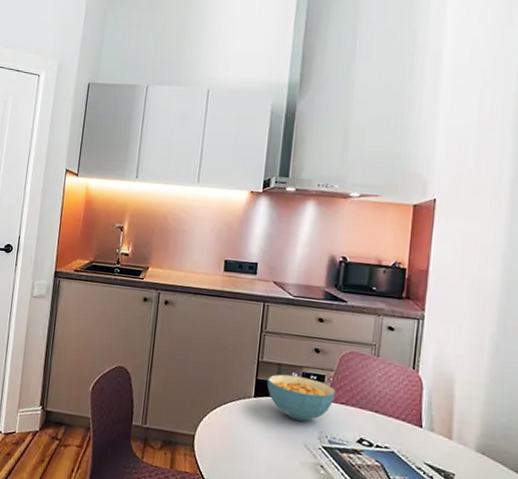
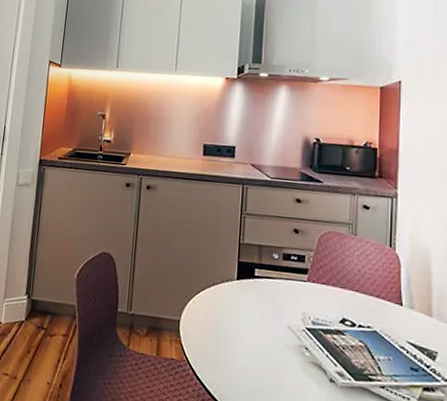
cereal bowl: present [267,374,336,422] -> none [248,255,316,303]

